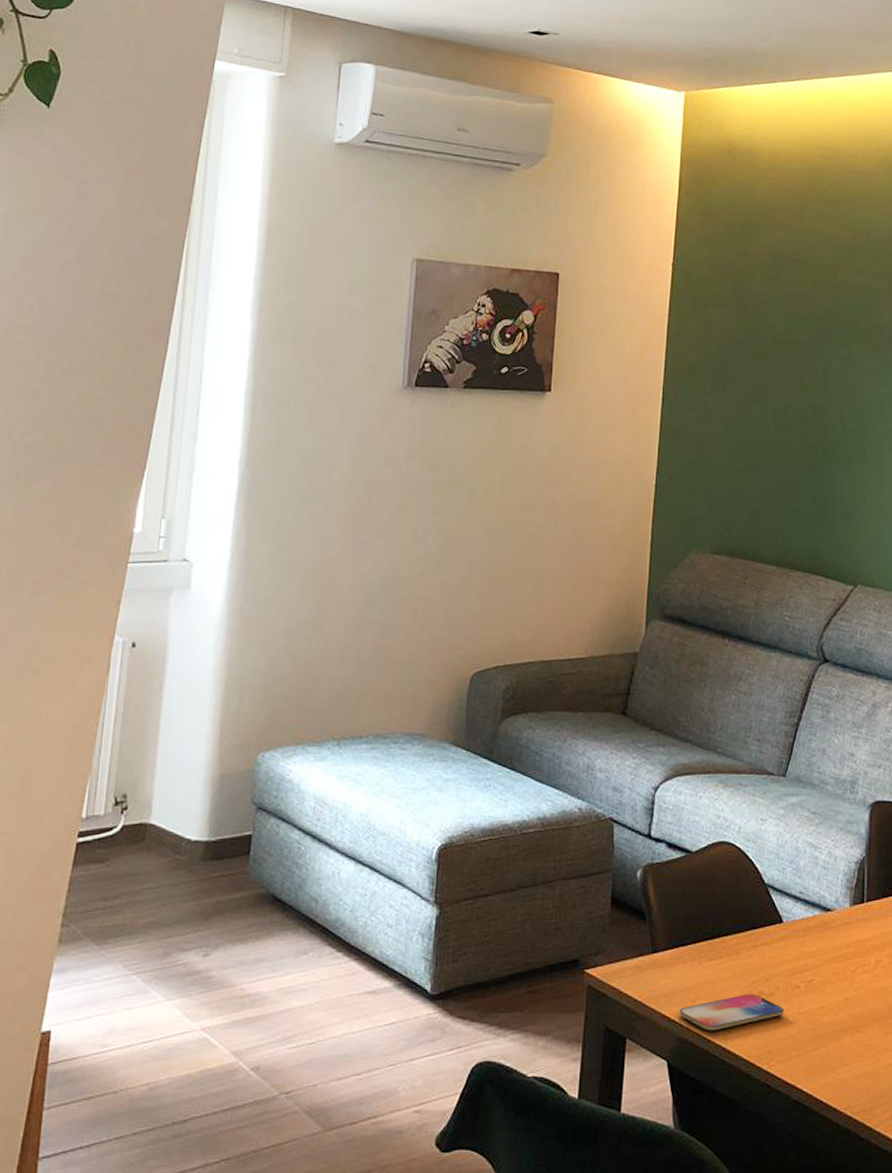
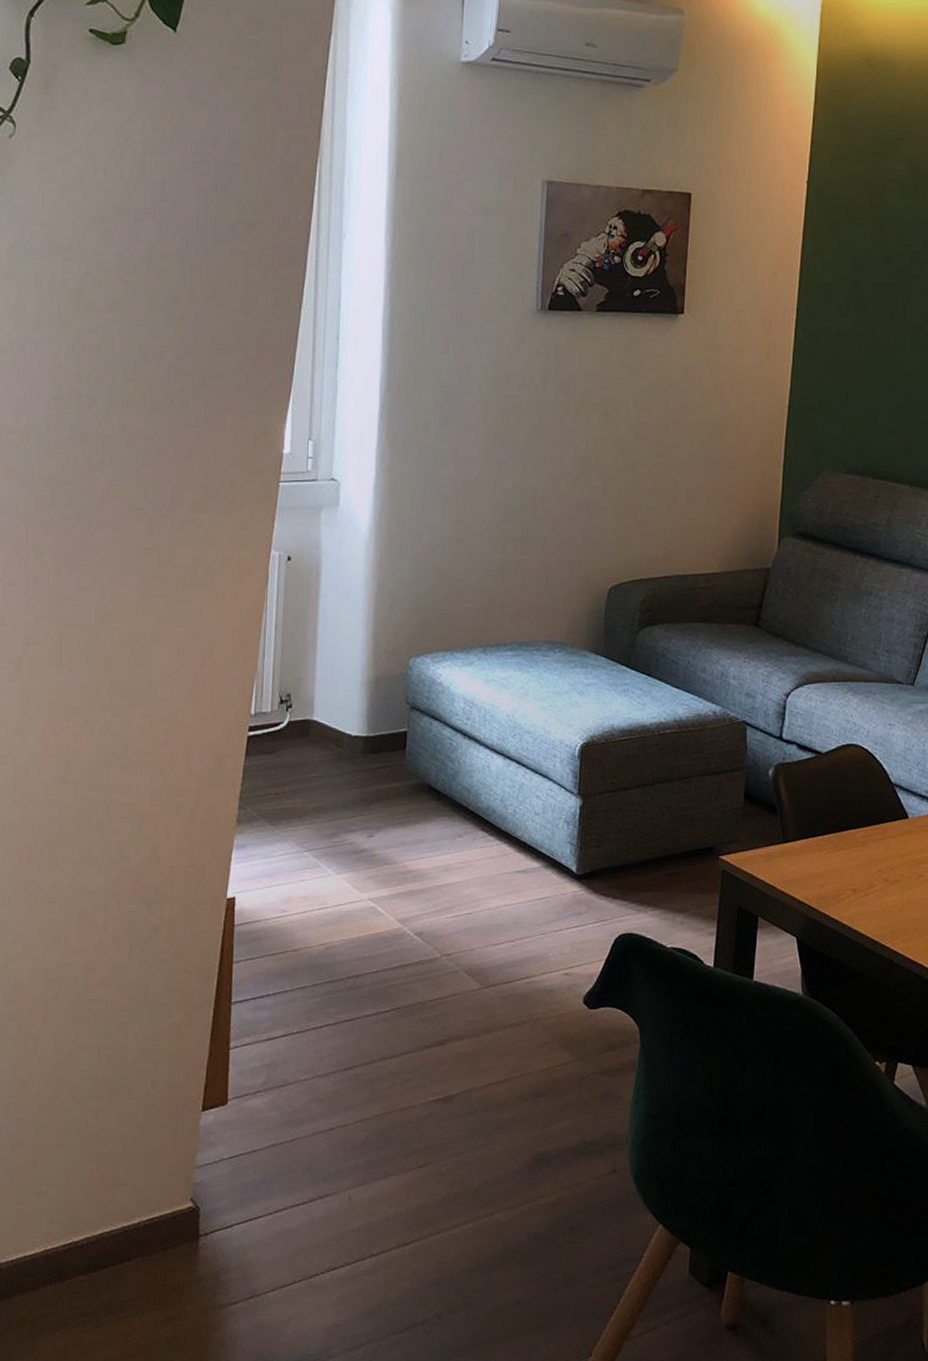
smartphone: present [680,993,784,1031] -> none [809,880,908,913]

